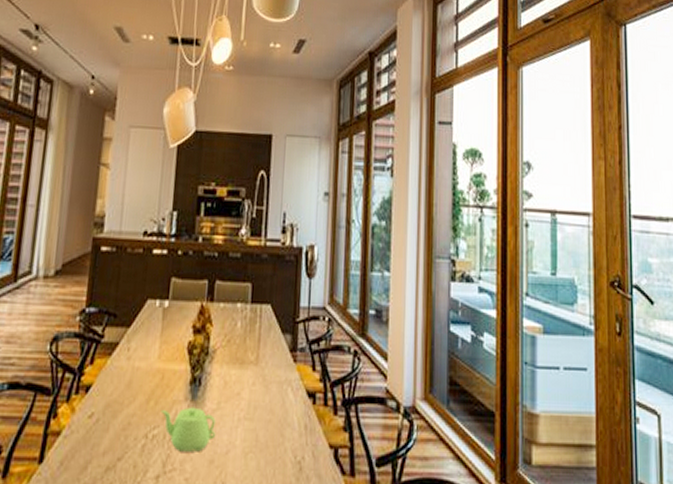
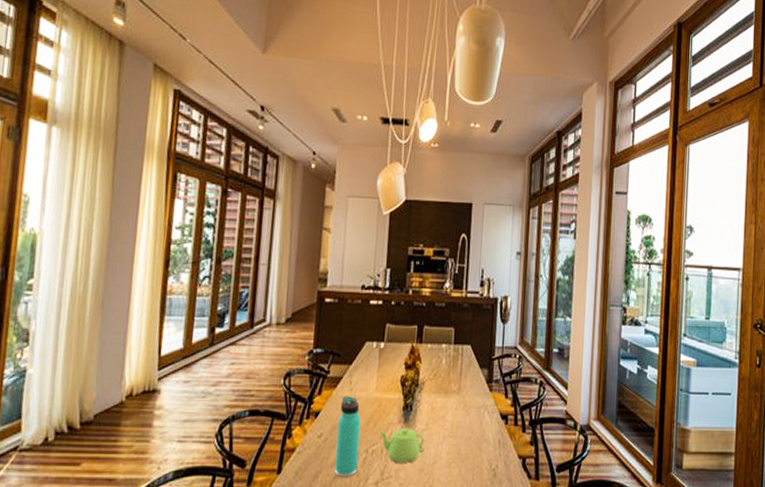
thermos bottle: none [107,366,140,470] -> present [334,396,361,478]

